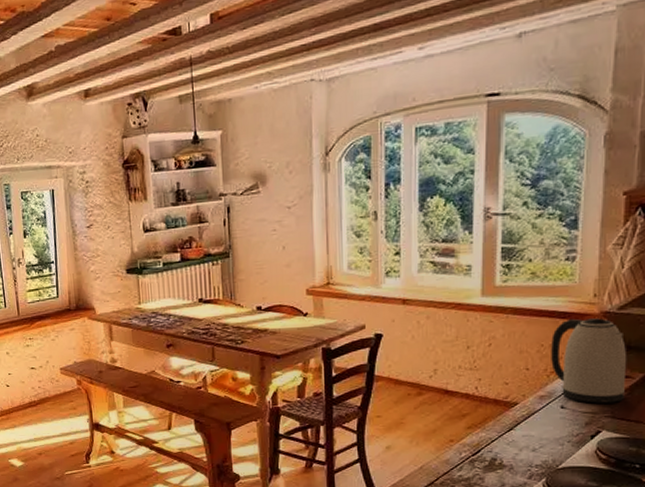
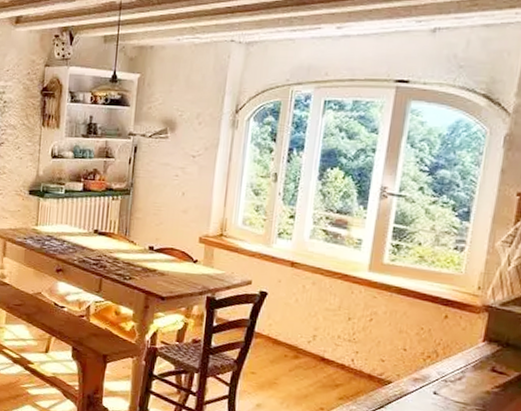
kettle: present [551,318,627,404] -> none [428,306,504,398]

